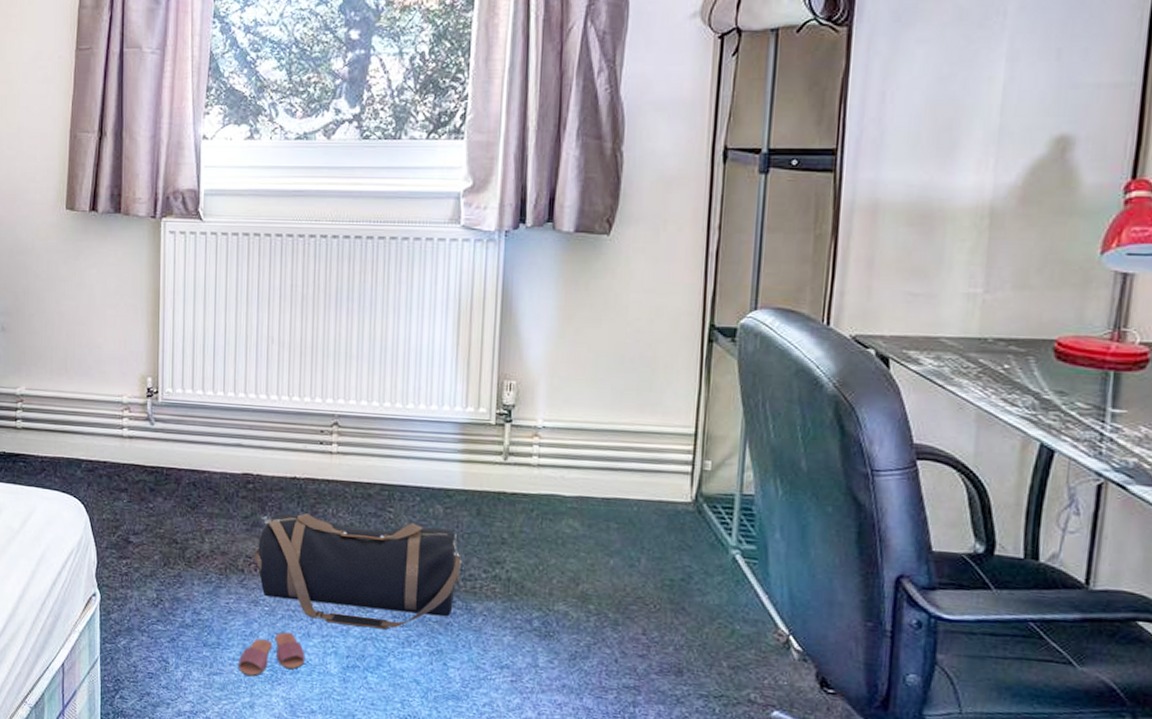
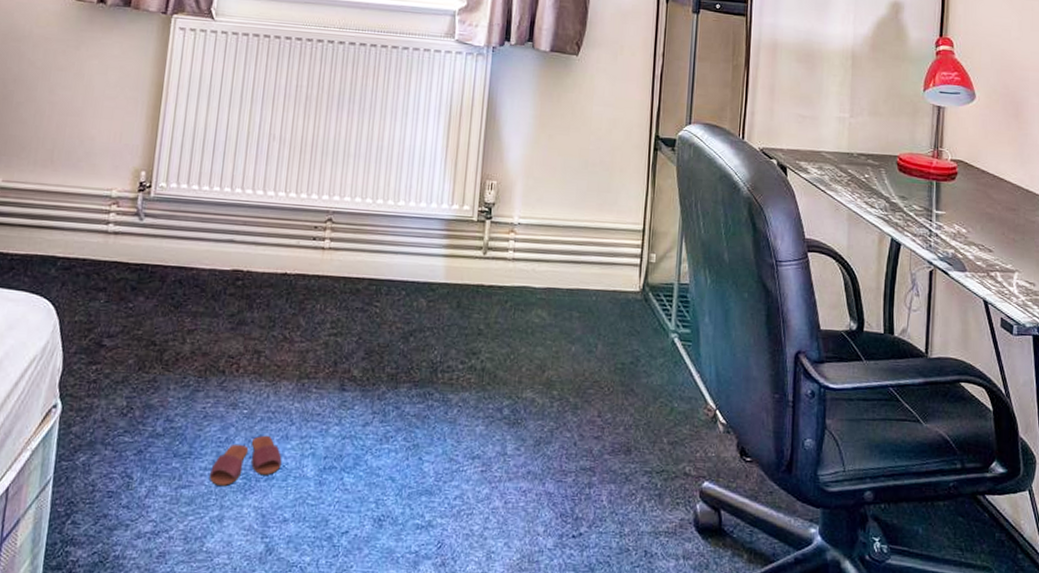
duffel bag: present [254,512,463,630] -> none [236,309,442,427]

